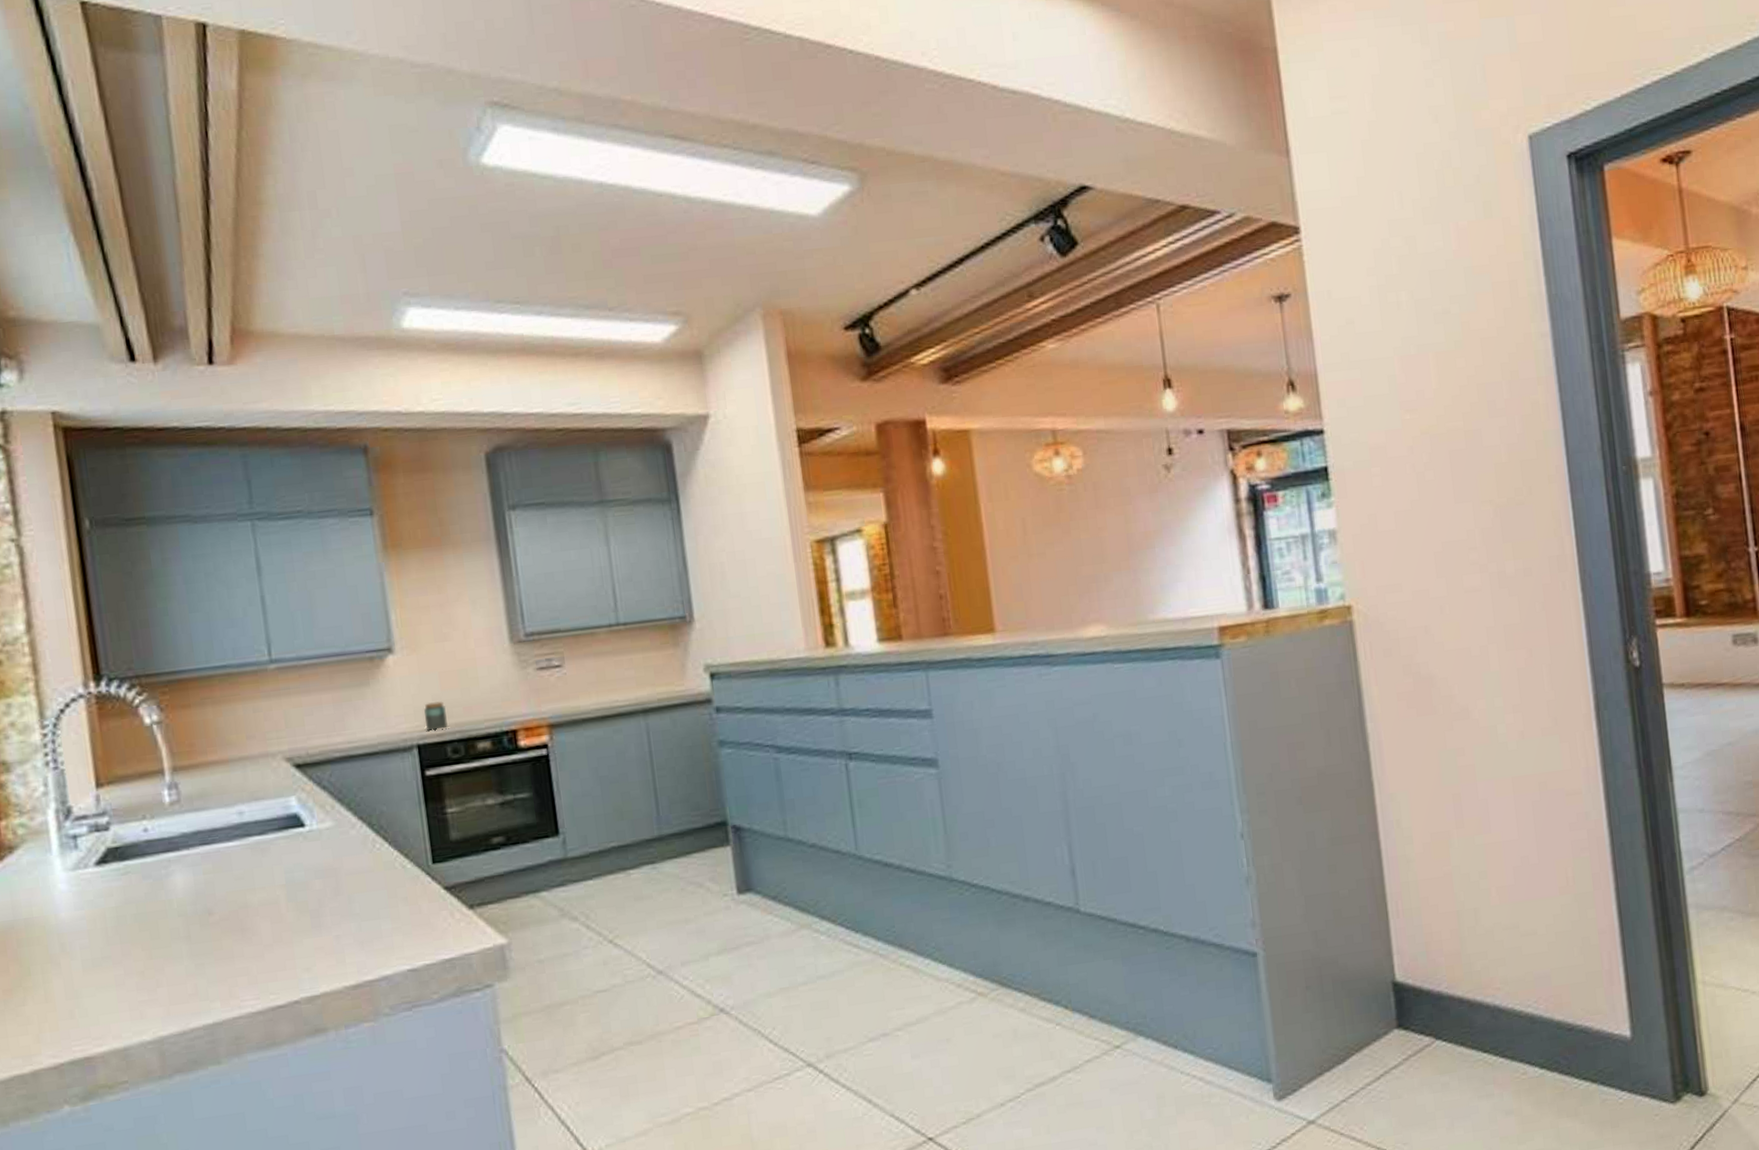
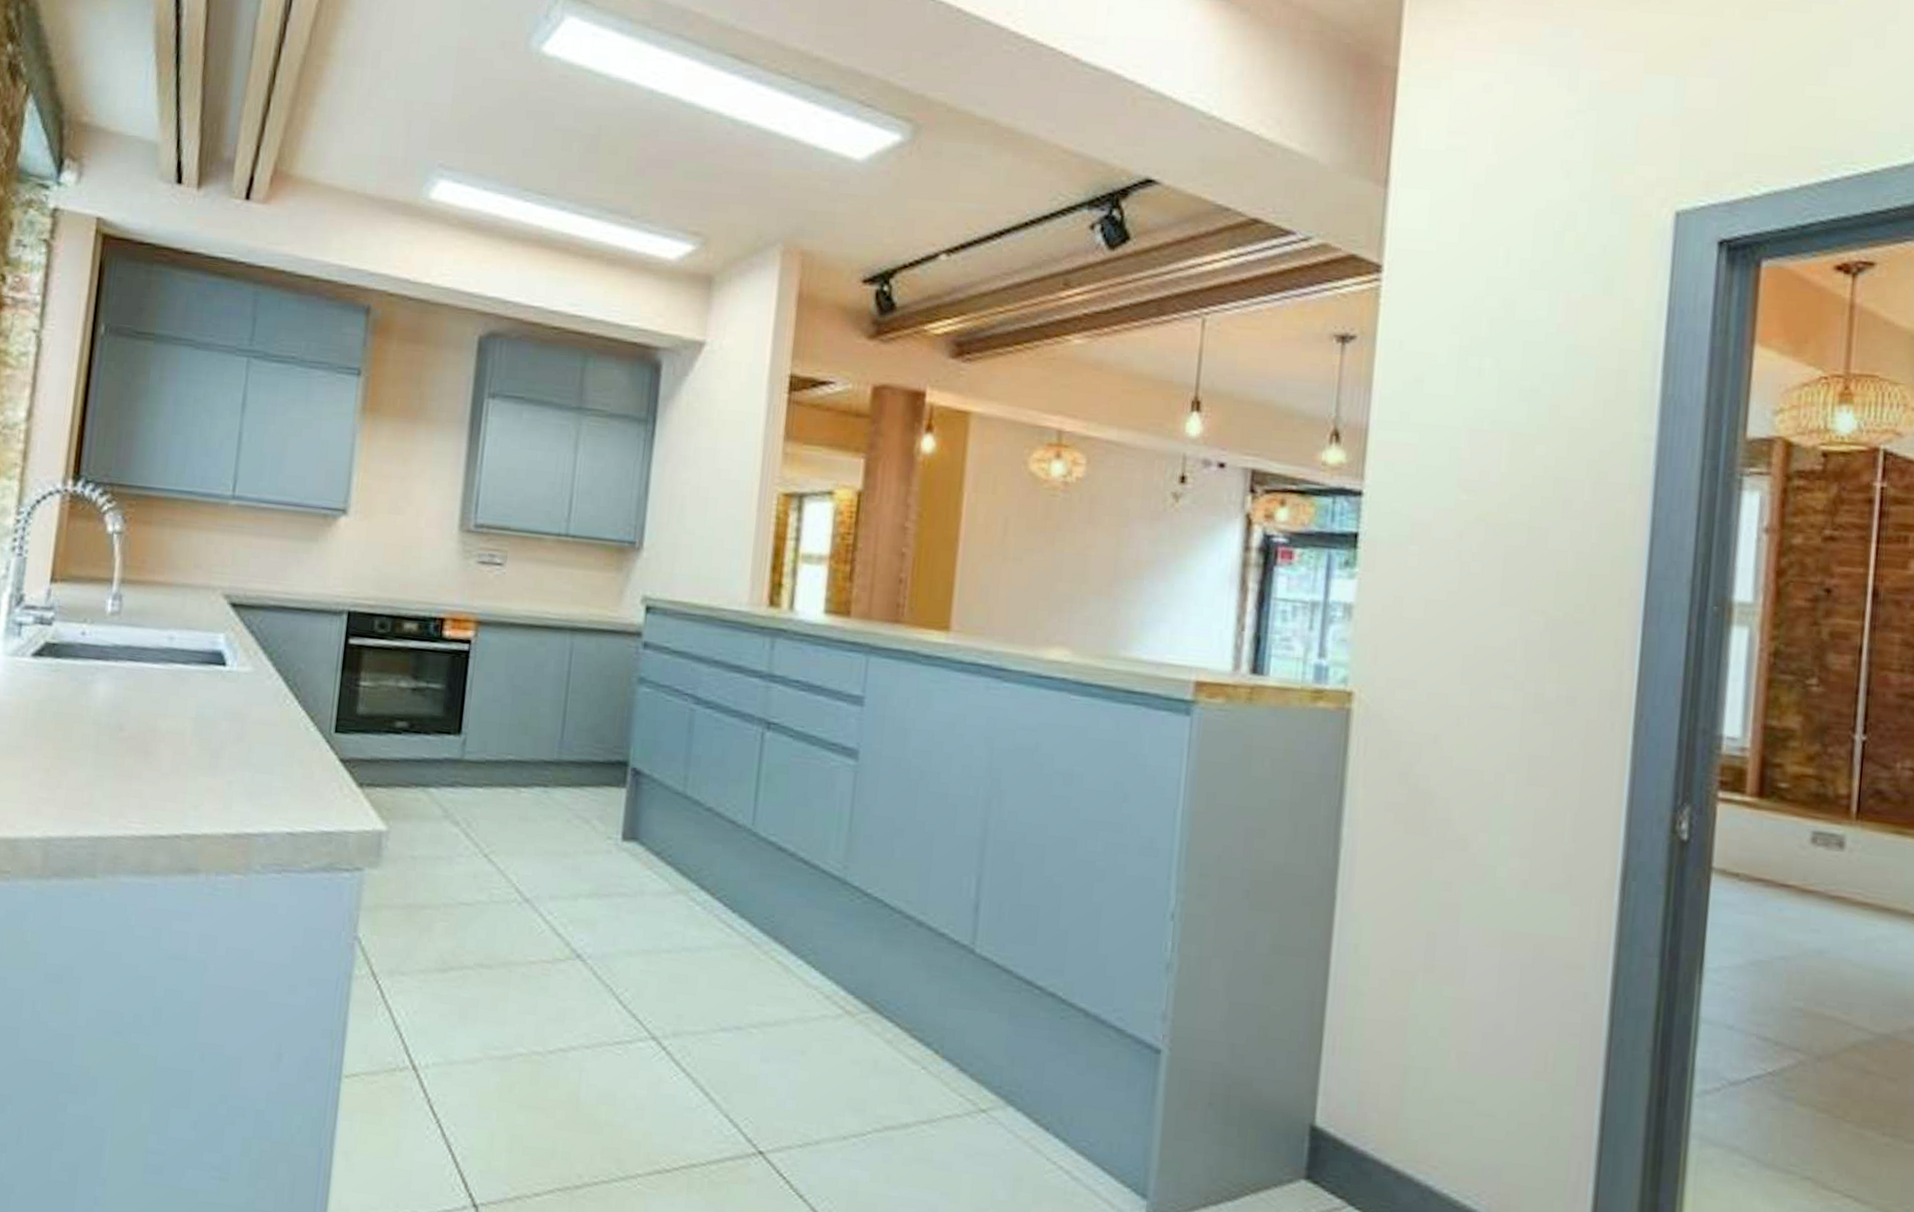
peanut butter: present [424,701,448,731] -> none [359,572,383,602]

